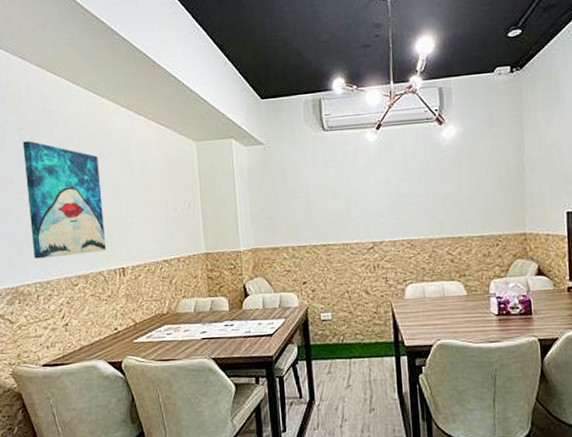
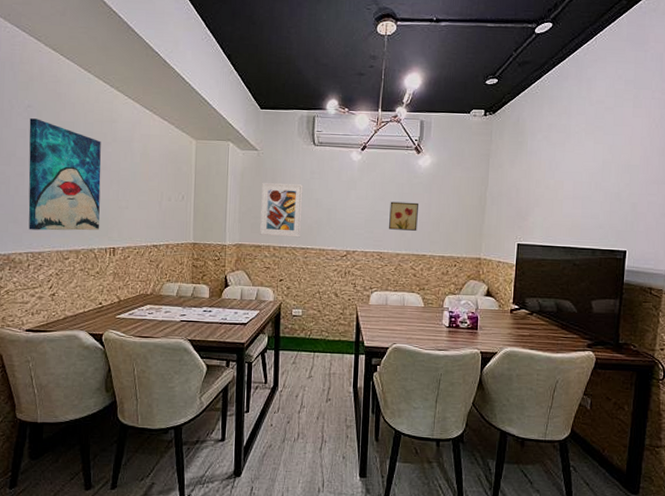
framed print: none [272,175,320,236] -> present [260,182,303,238]
wall art: none [415,179,449,213] -> present [389,201,418,231]

